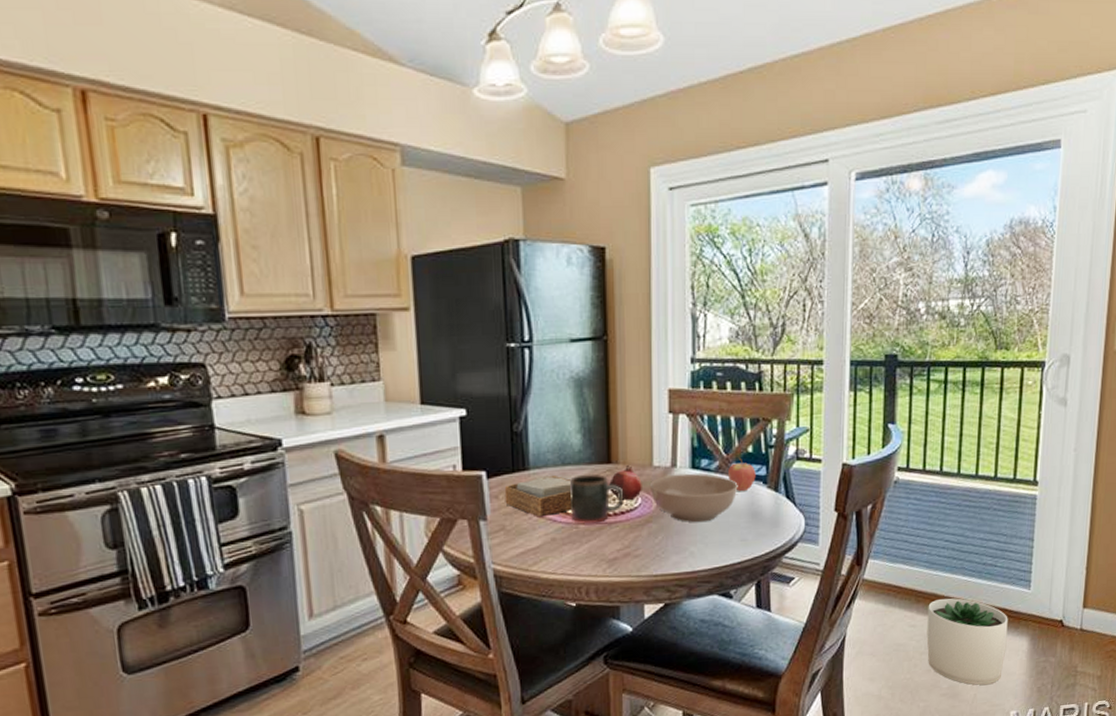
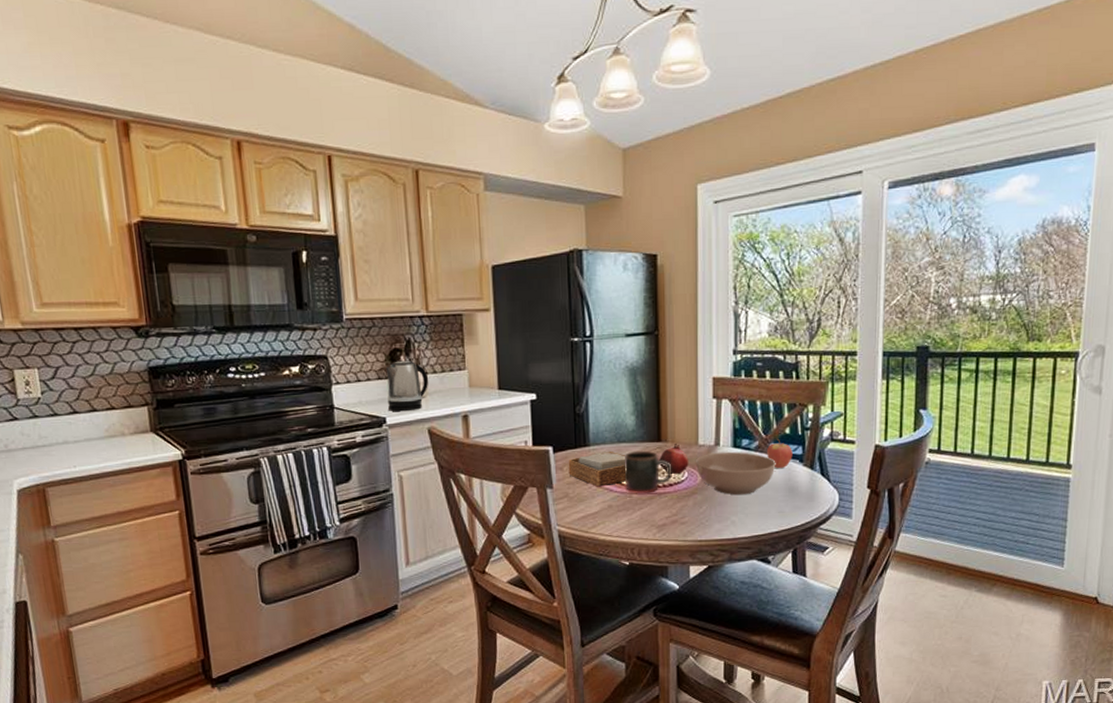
kettle: none [280,369,336,432] -> present [385,360,429,412]
planter: present [926,598,1008,686] -> none [957,571,1041,655]

